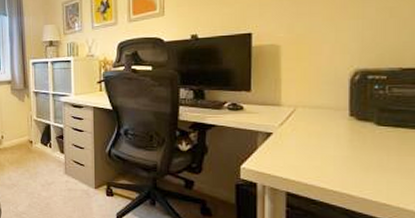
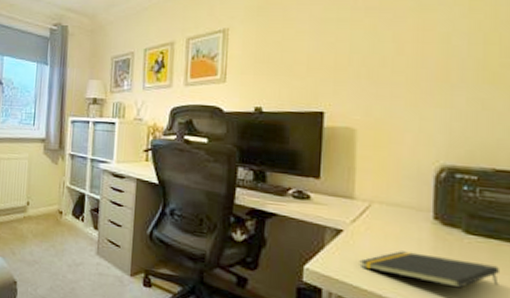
notepad: none [287,145,406,172] -> present [359,251,499,289]

